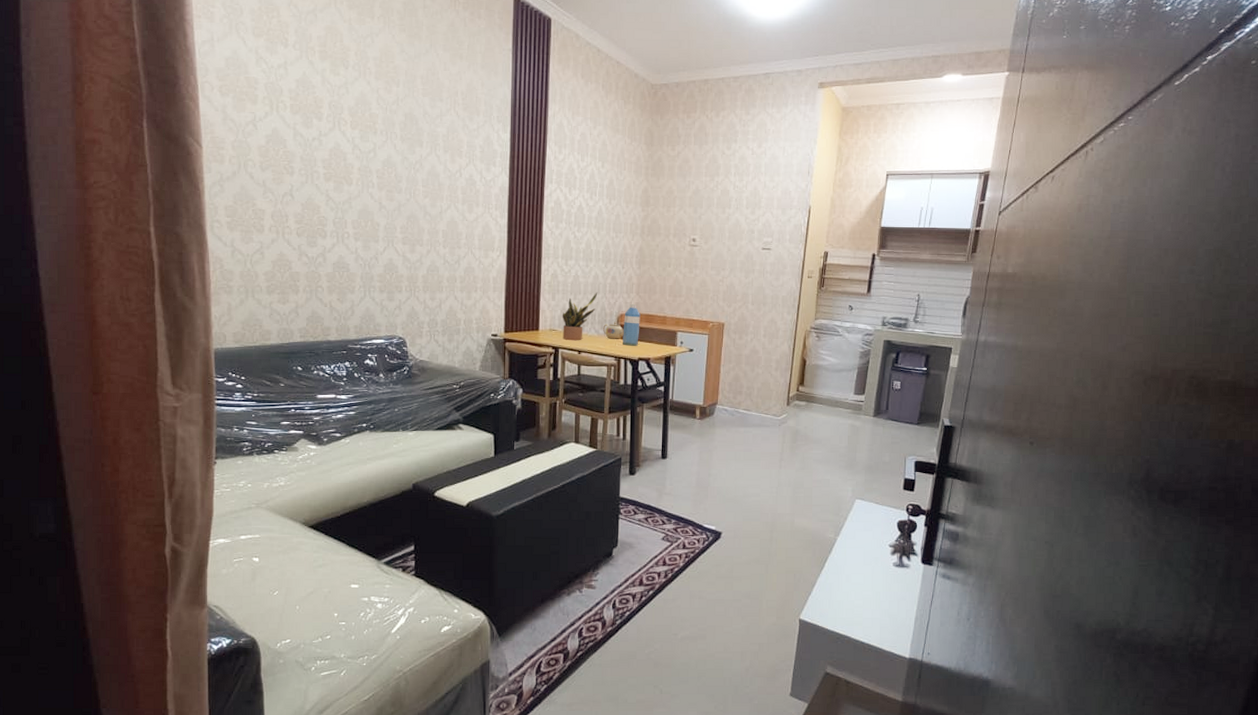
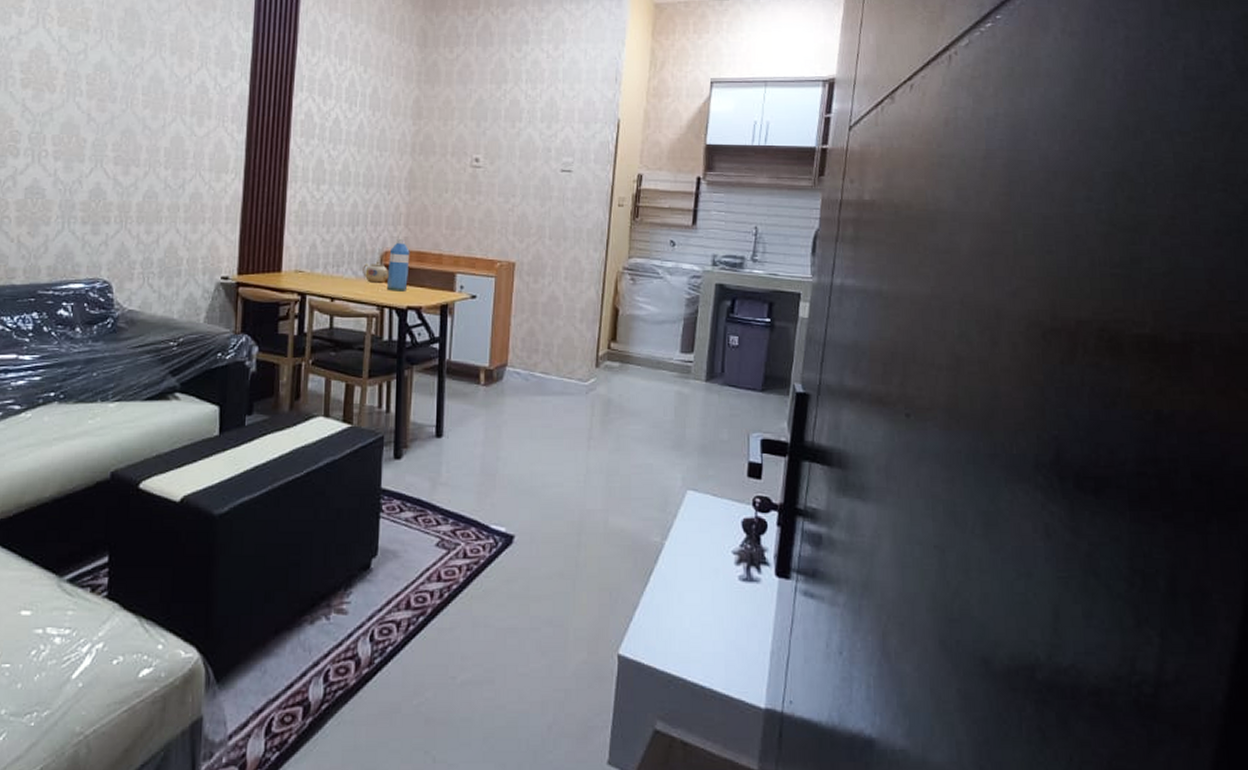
potted plant: present [562,292,598,341] -> none [311,224,357,285]

